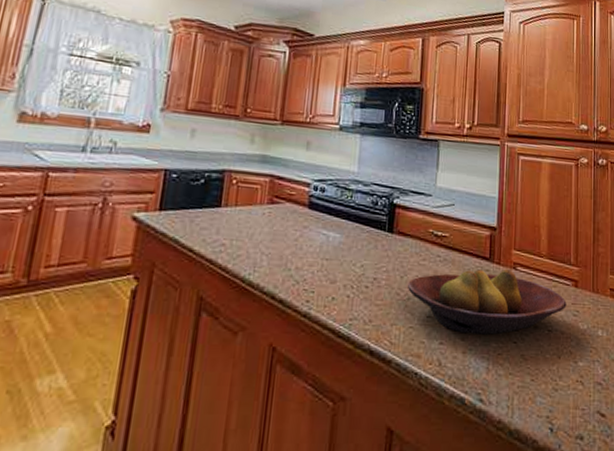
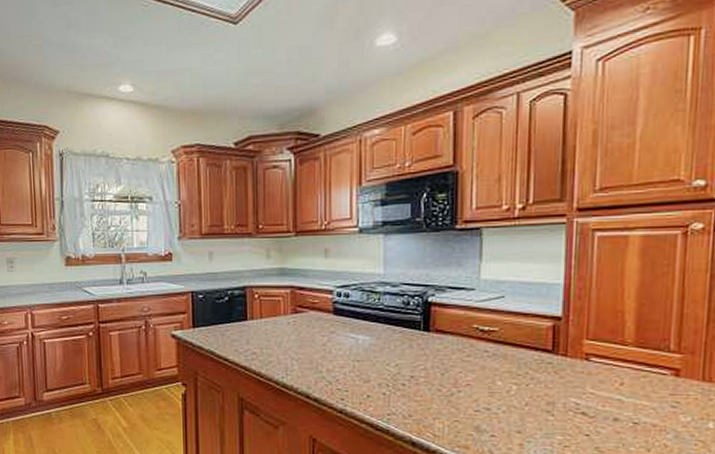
fruit bowl: present [408,269,567,335] -> none [450,361,662,428]

